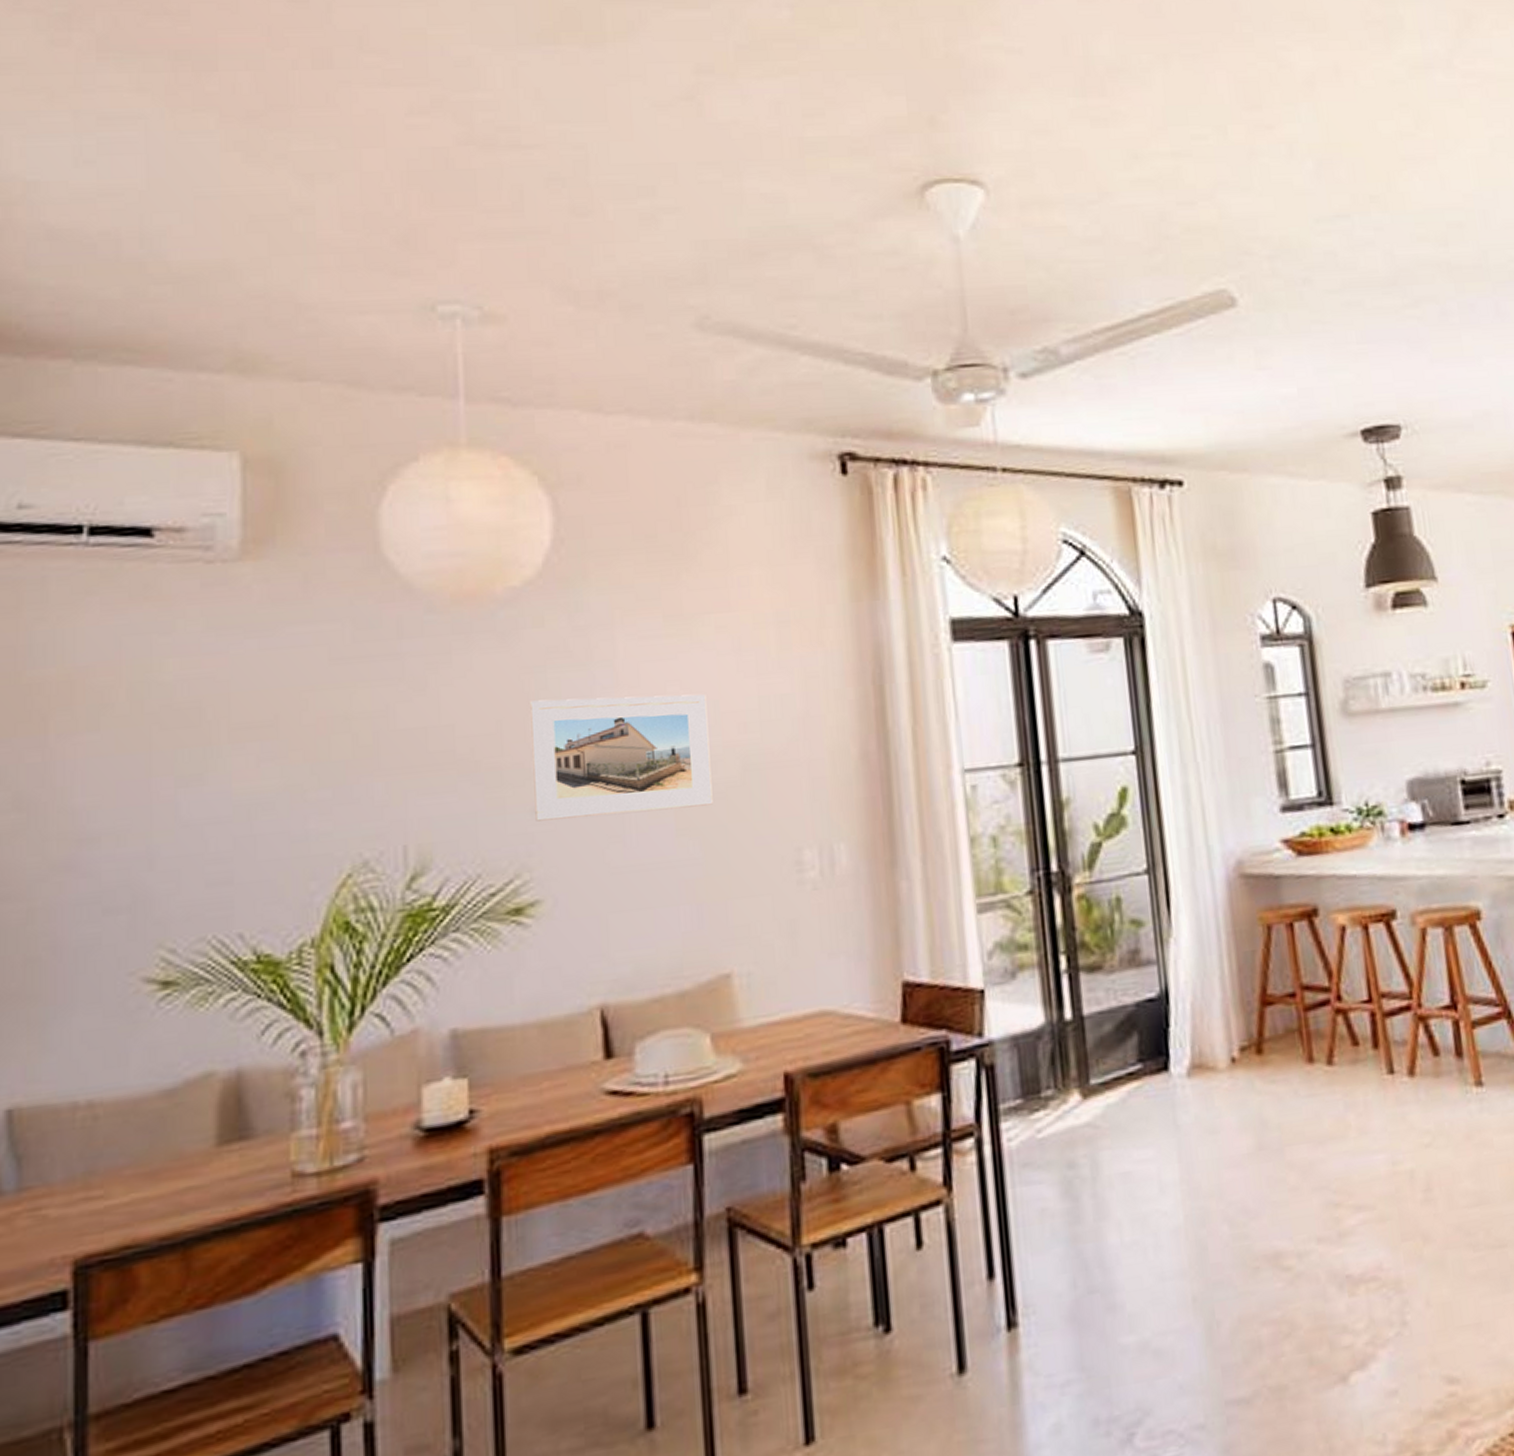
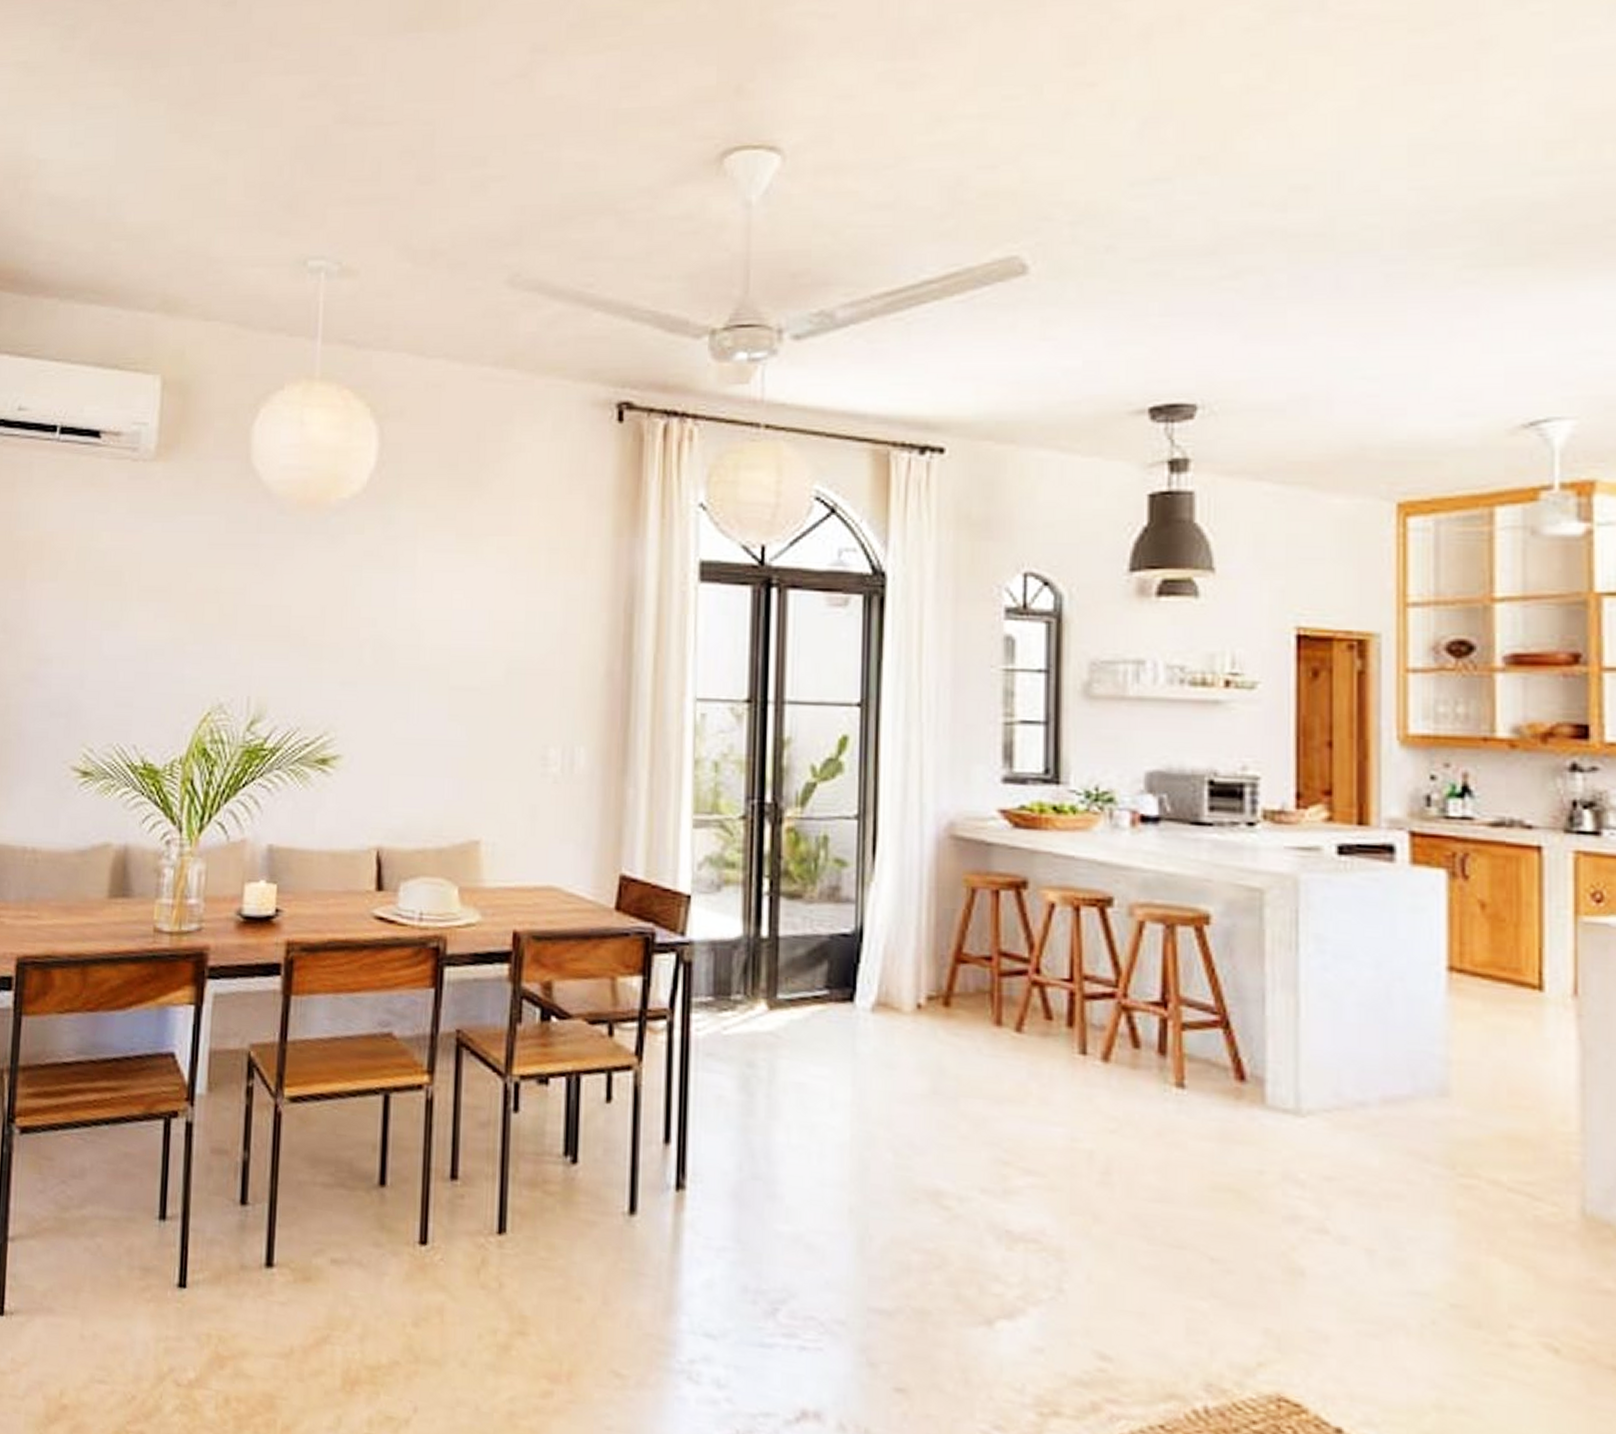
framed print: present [528,694,713,822] -> none [343,594,484,698]

